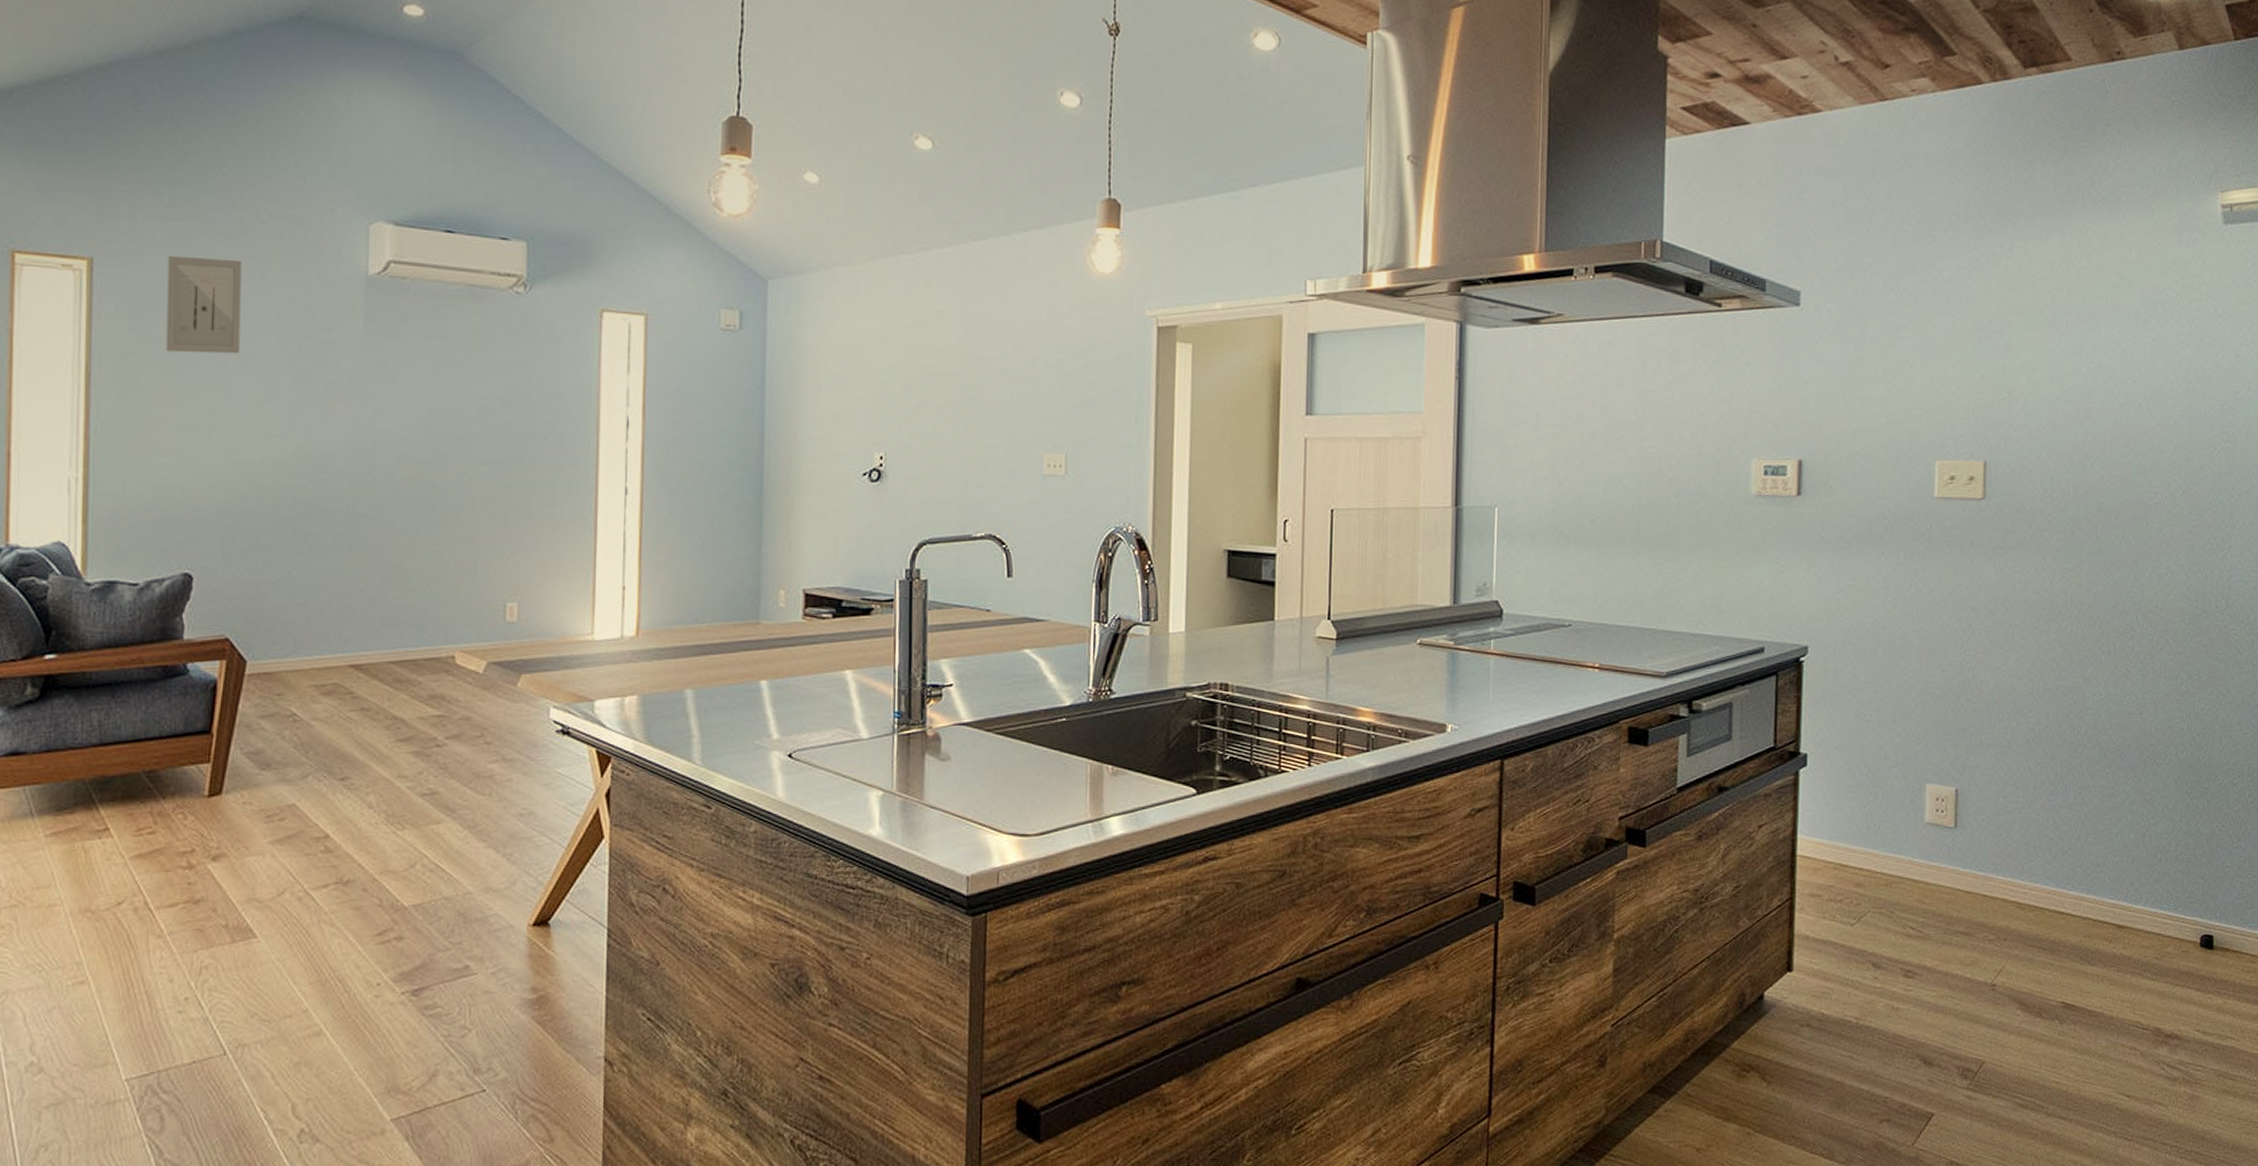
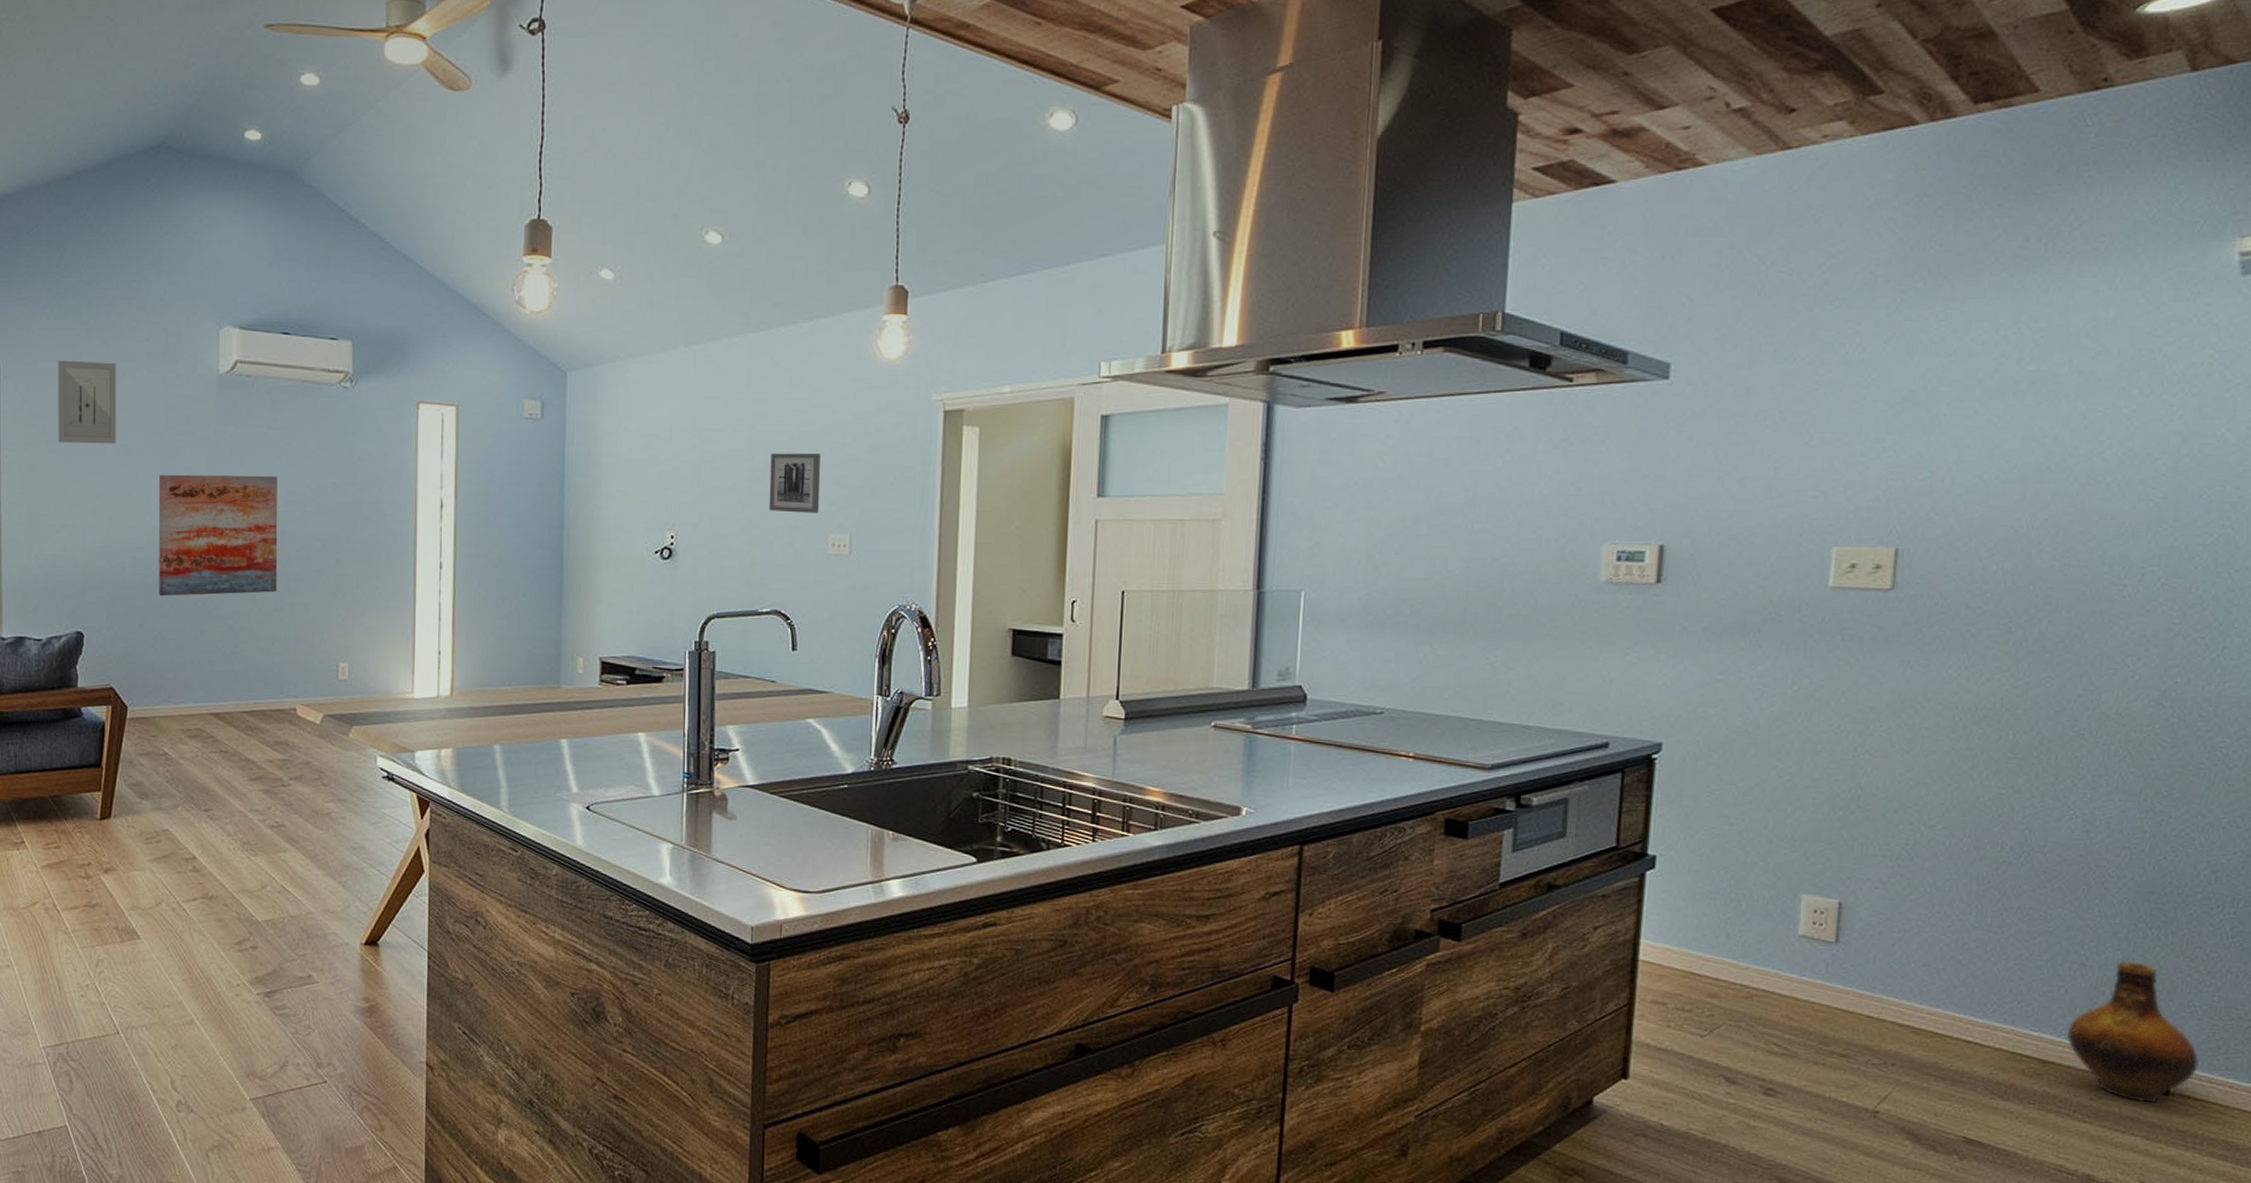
wall art: none [289,389,437,531] -> present [159,474,278,597]
wall art: none [982,369,1035,432] -> present [768,453,820,514]
ceramic jug: none [2135,829,2233,958] -> present [2066,960,2199,1103]

